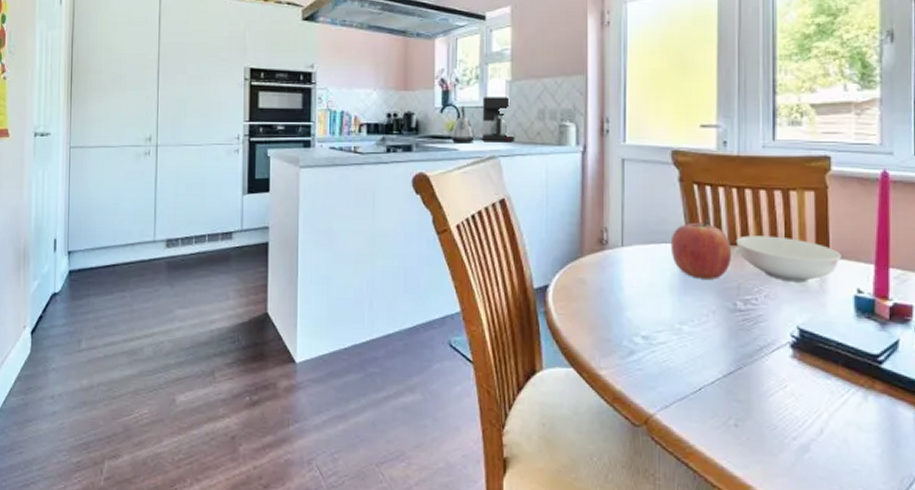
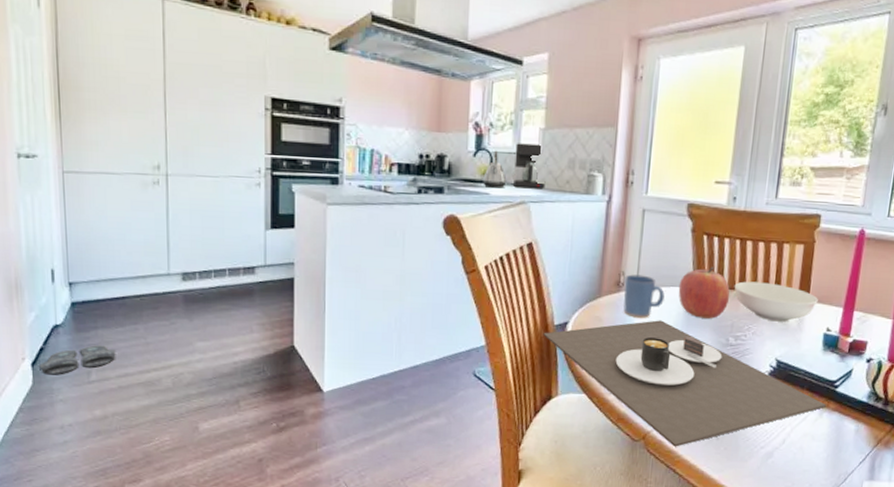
slippers: none [37,313,104,343] -> present [39,345,116,375]
place setting: none [522,282,870,435] -> present [543,320,826,447]
mug: none [608,230,655,280] -> present [623,274,665,318]

